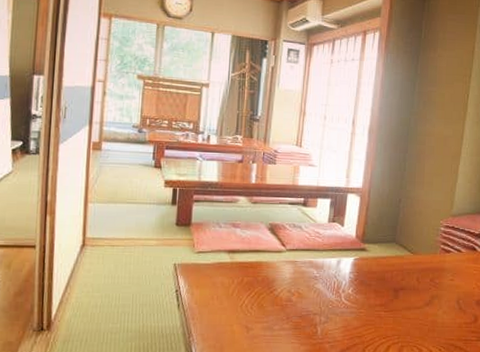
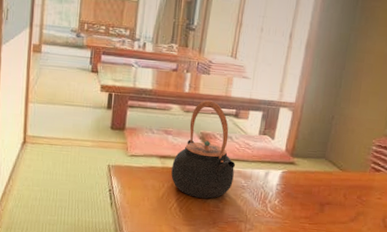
teapot: none [241,190,307,292] -> present [171,100,236,199]

